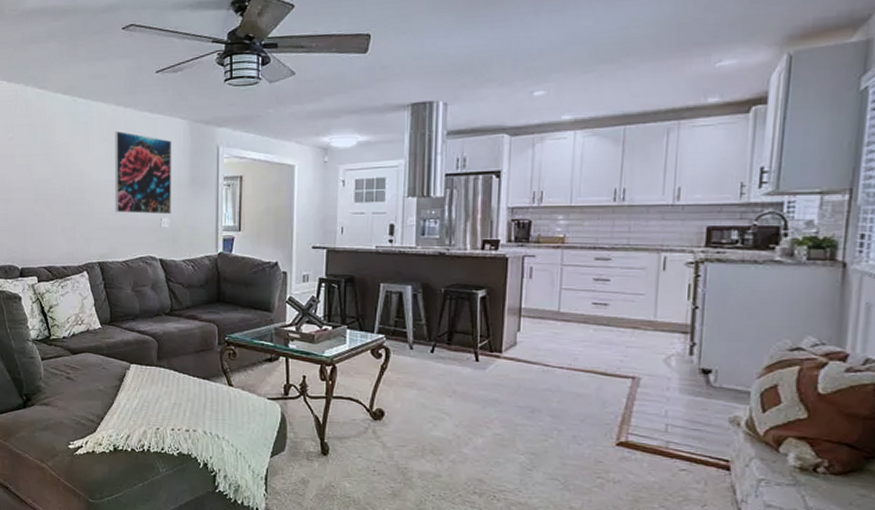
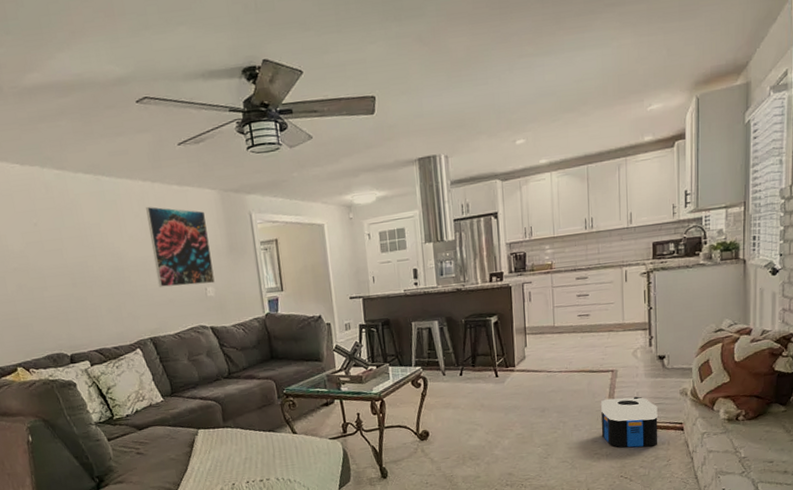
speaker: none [609,411,694,483] -> present [601,396,658,448]

